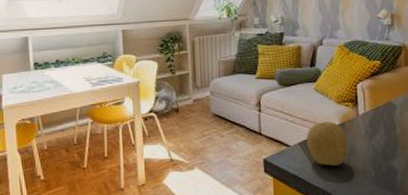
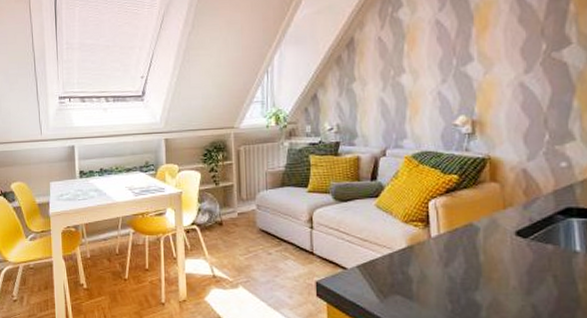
fruit: present [306,121,348,166] -> none [366,243,418,294]

